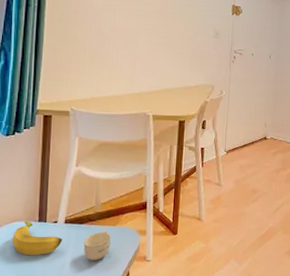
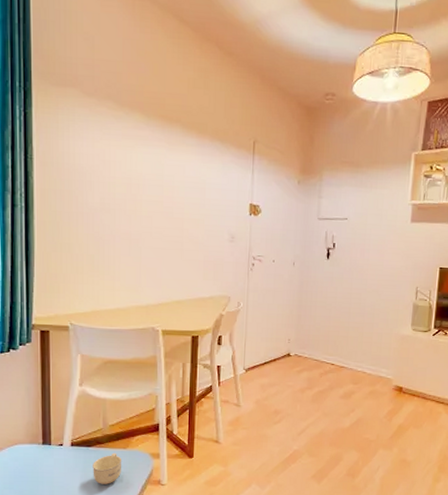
banana: present [12,221,63,256] -> none [16,444,70,480]

